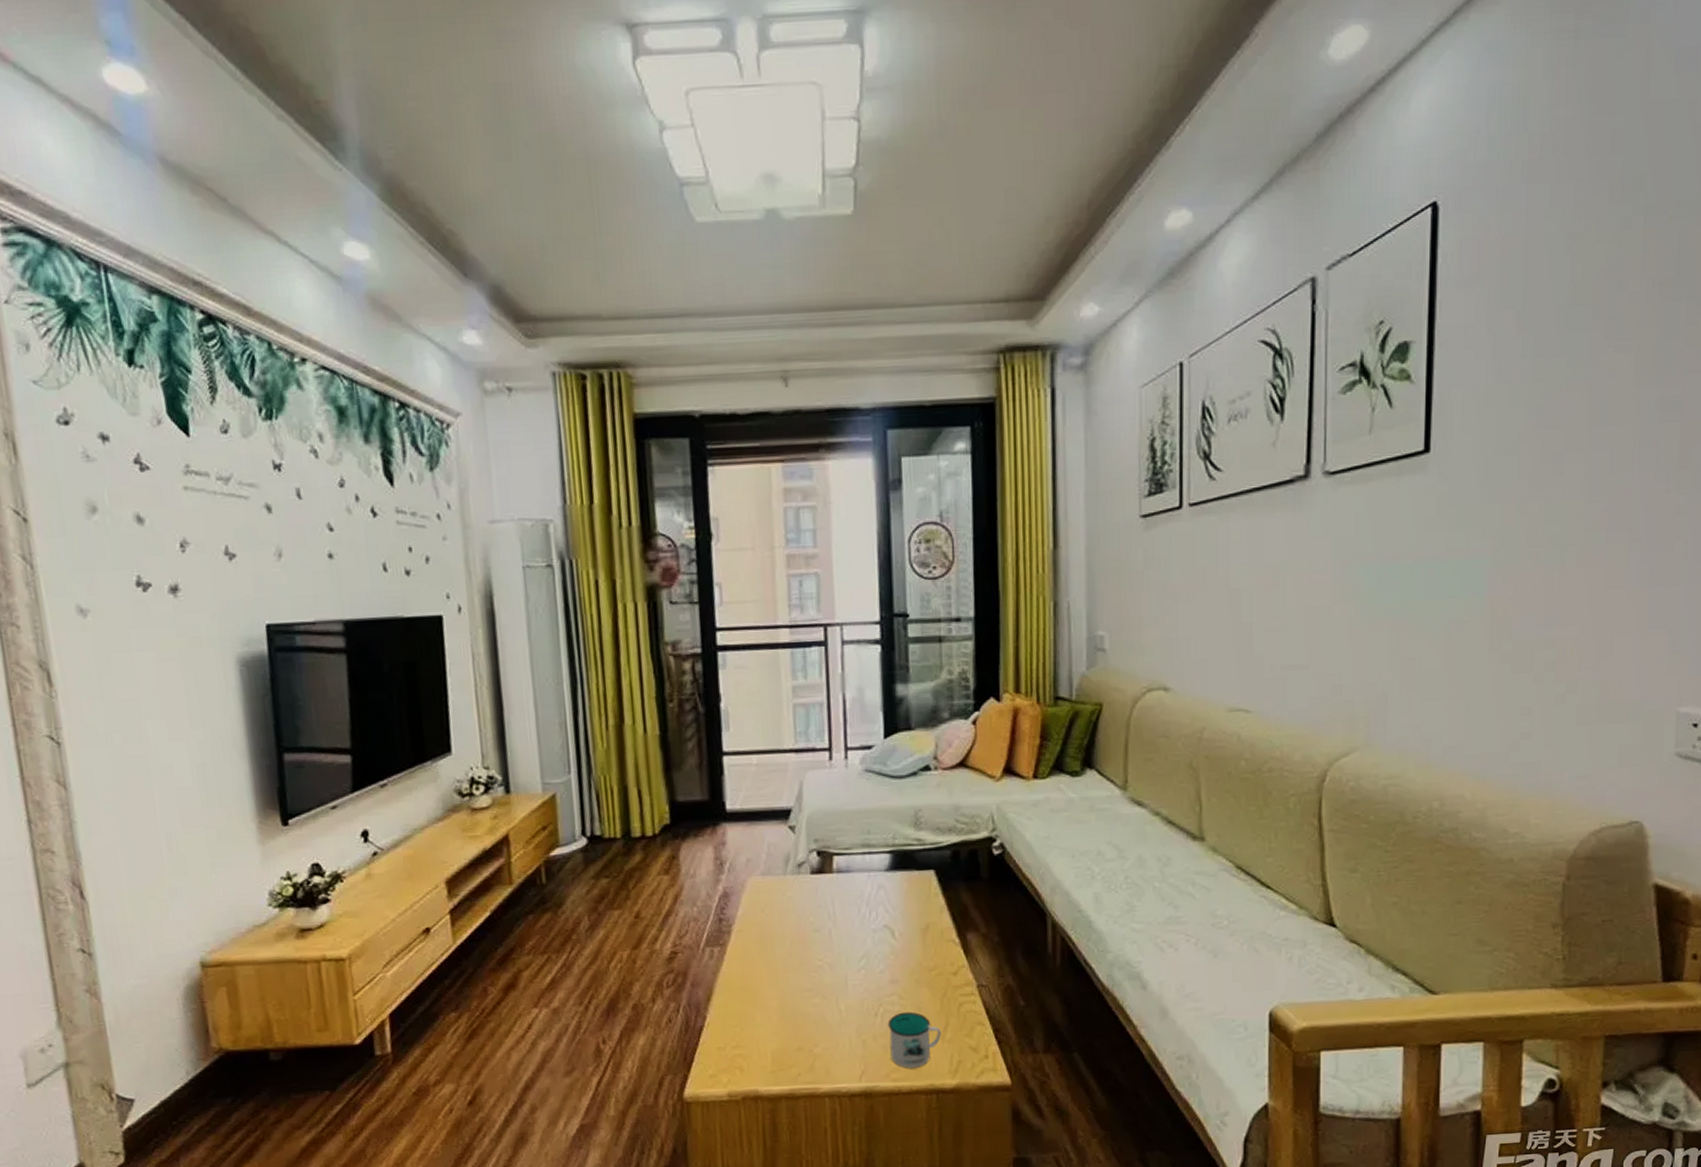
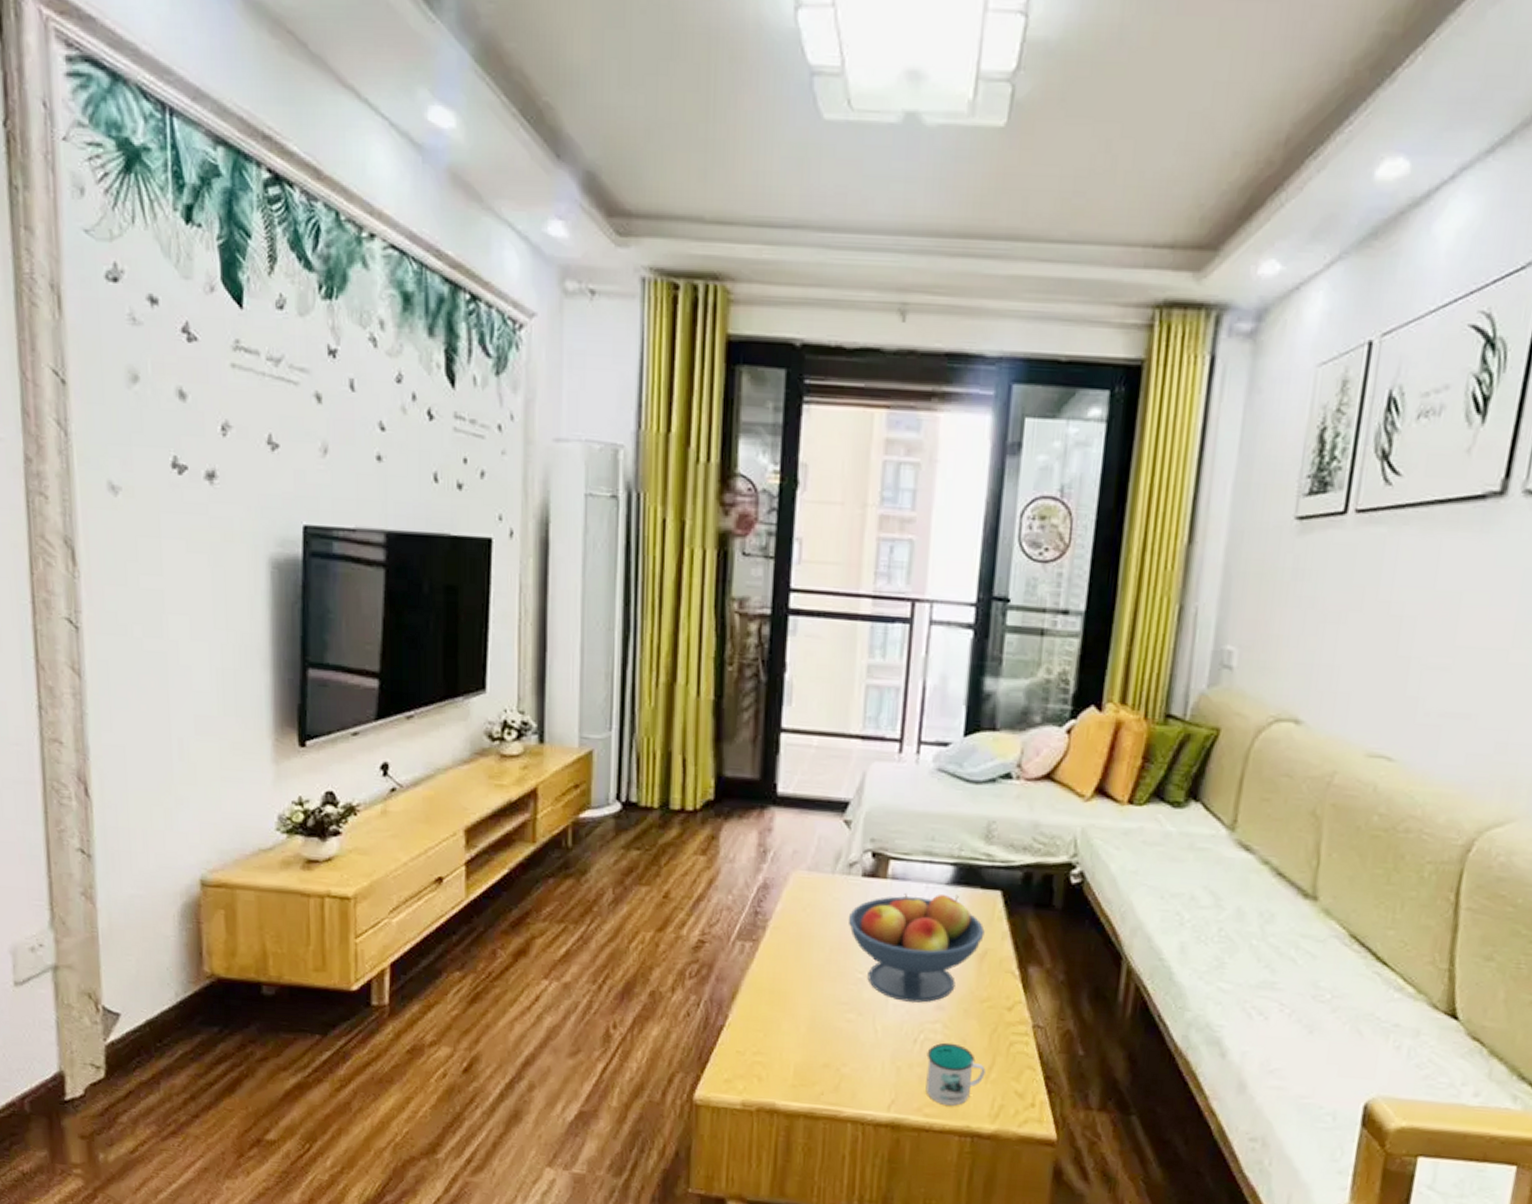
fruit bowl: none [802,879,925,981] -> present [848,894,985,1003]

